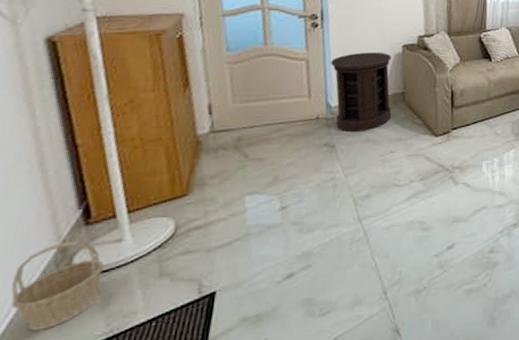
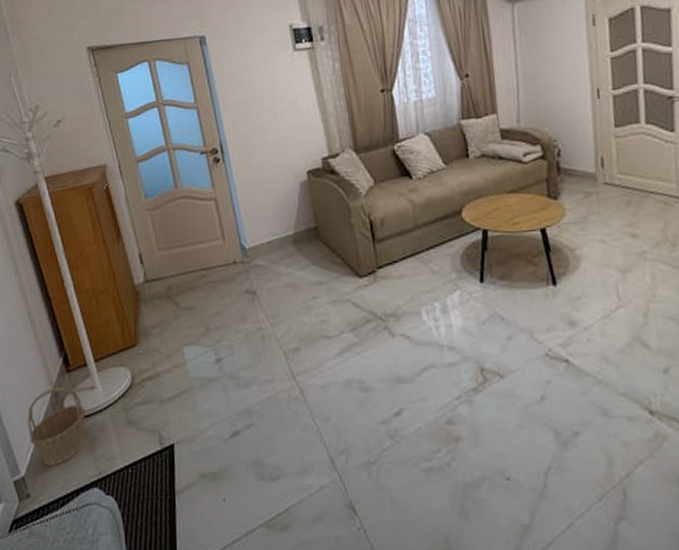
side table: present [331,52,392,133] -> none [238,182,308,277]

